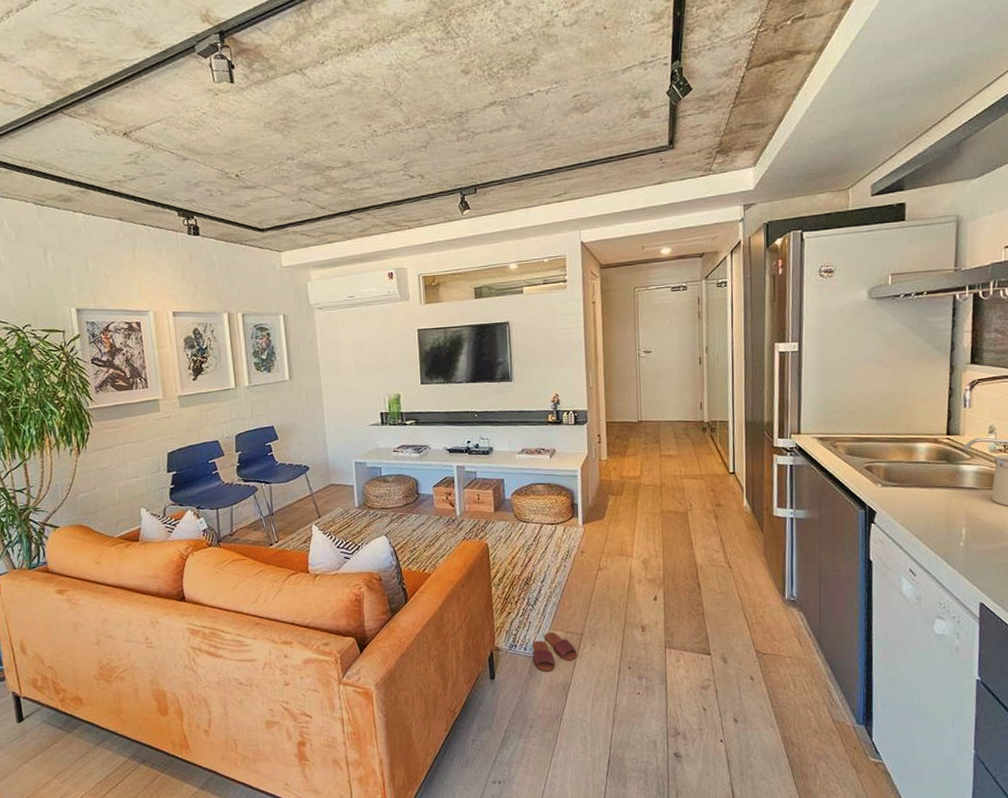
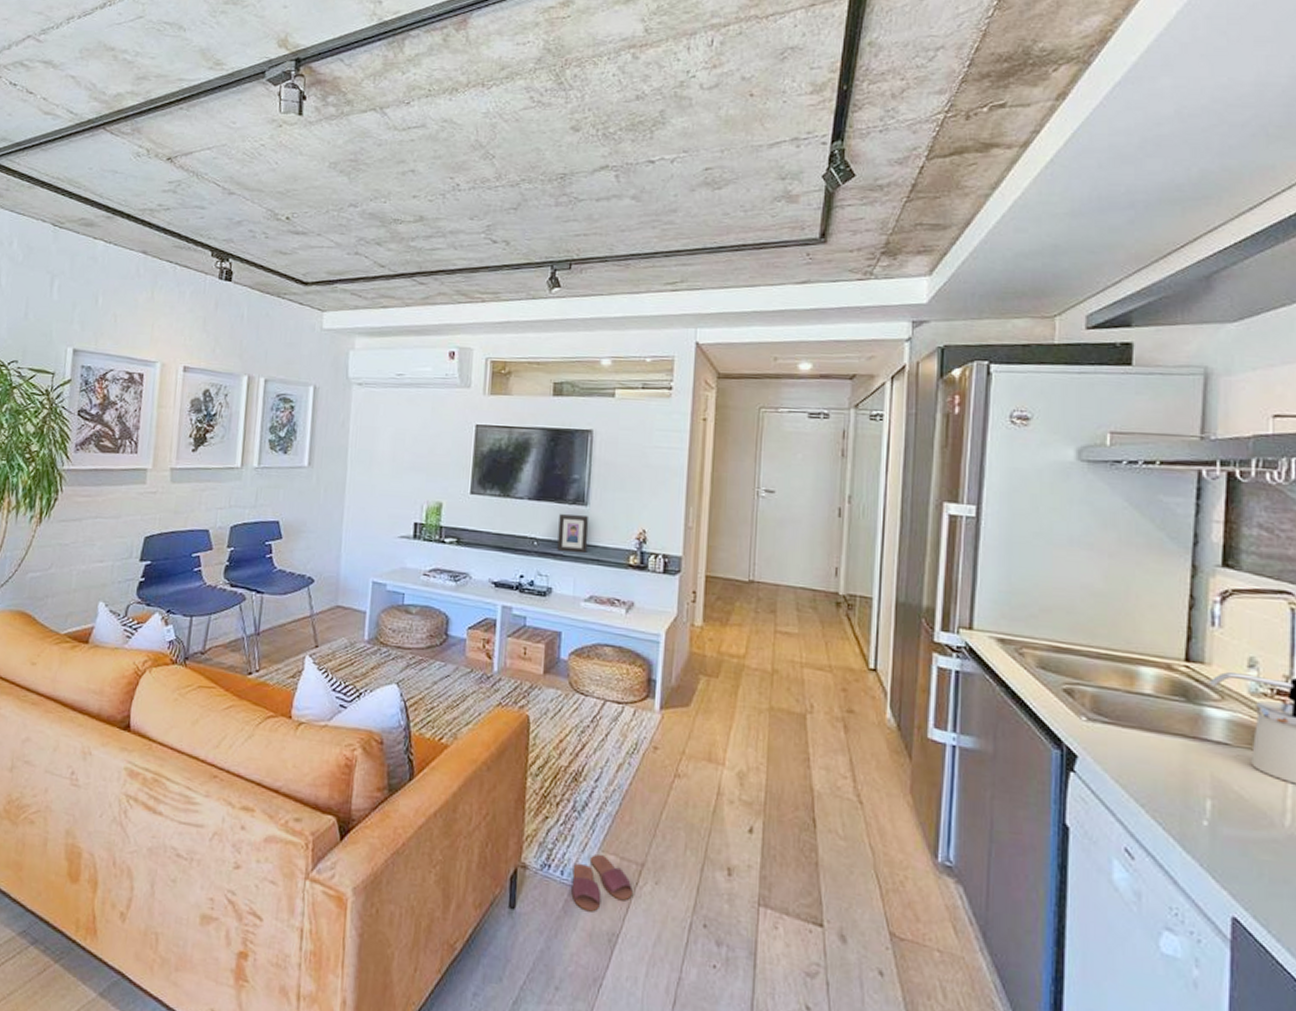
picture frame: none [491,389,516,420] -> present [557,514,588,554]

